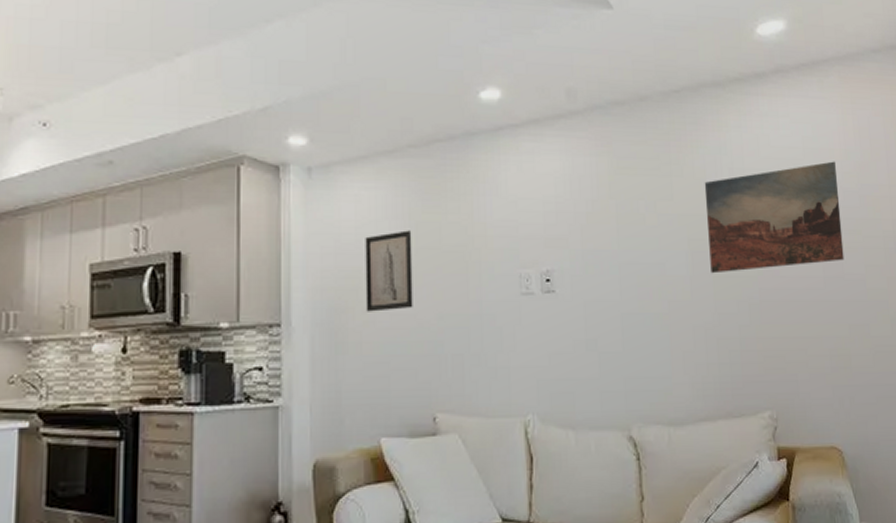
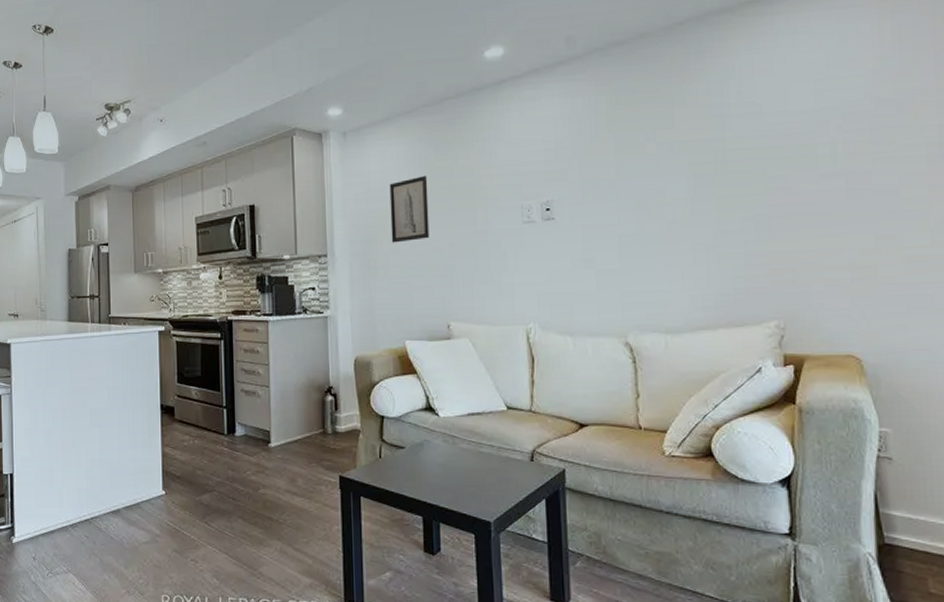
wall art: present [704,161,844,274] -> none [708,70,873,194]

